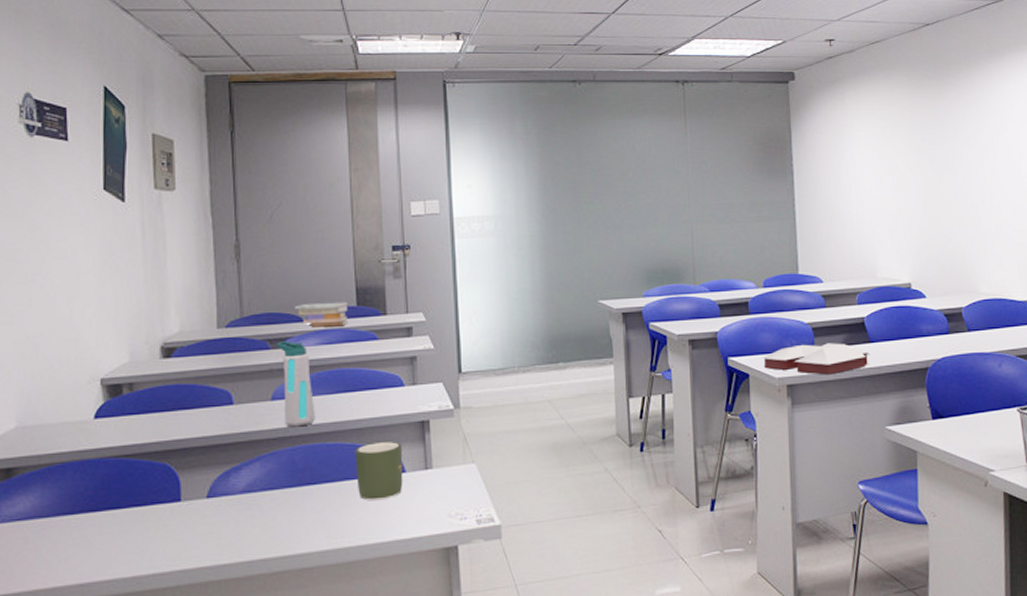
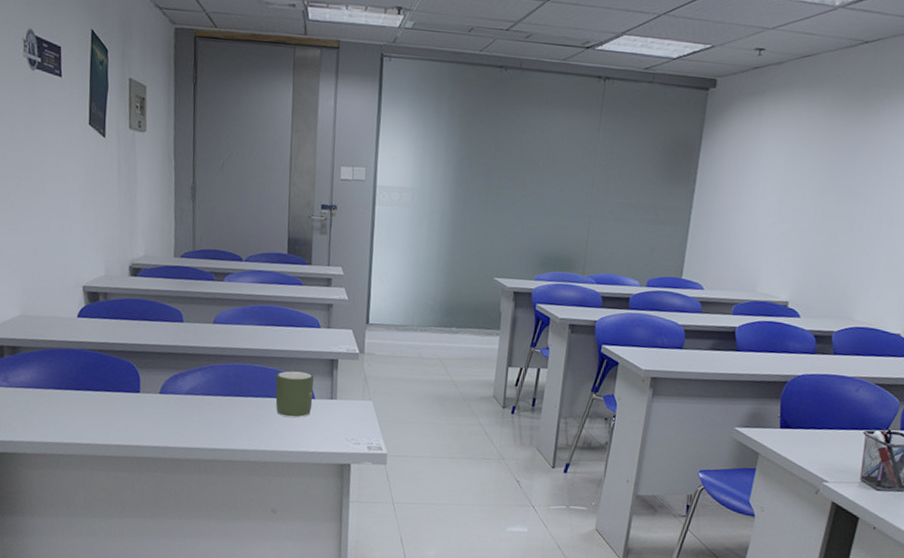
water bottle: present [276,341,315,427] -> none [220,275,247,349]
books: present [294,302,349,329] -> none [236,245,281,270]
books: present [762,343,870,375] -> none [633,343,735,374]

